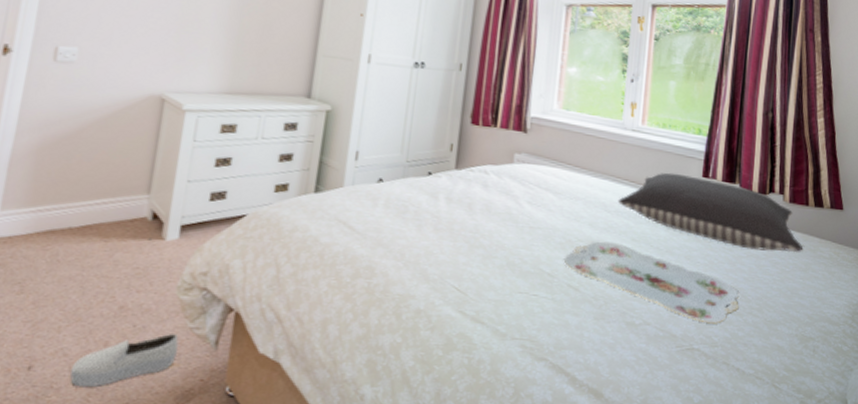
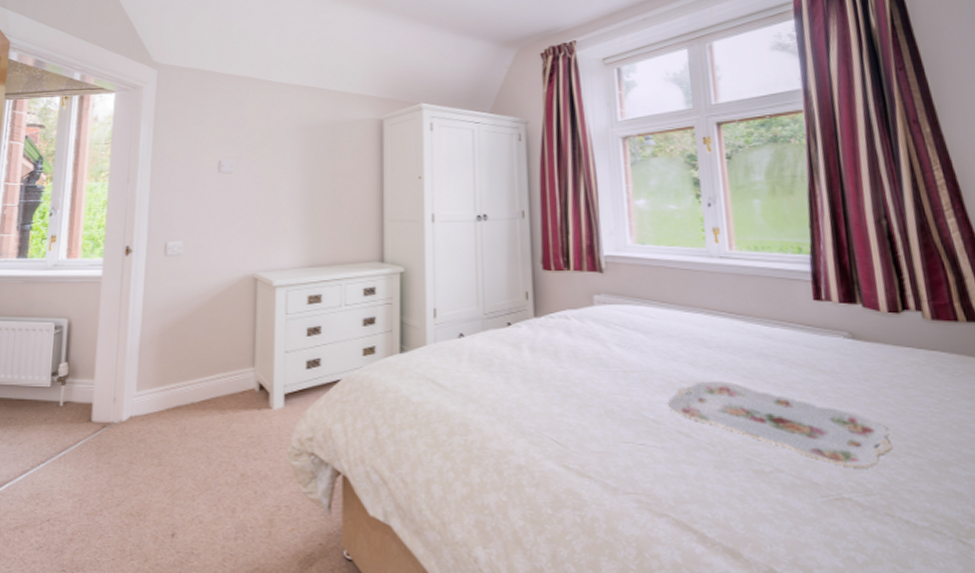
shoe: present [70,334,179,388] -> none [207,499,295,553]
pillow: present [617,172,804,253] -> none [717,299,964,379]

